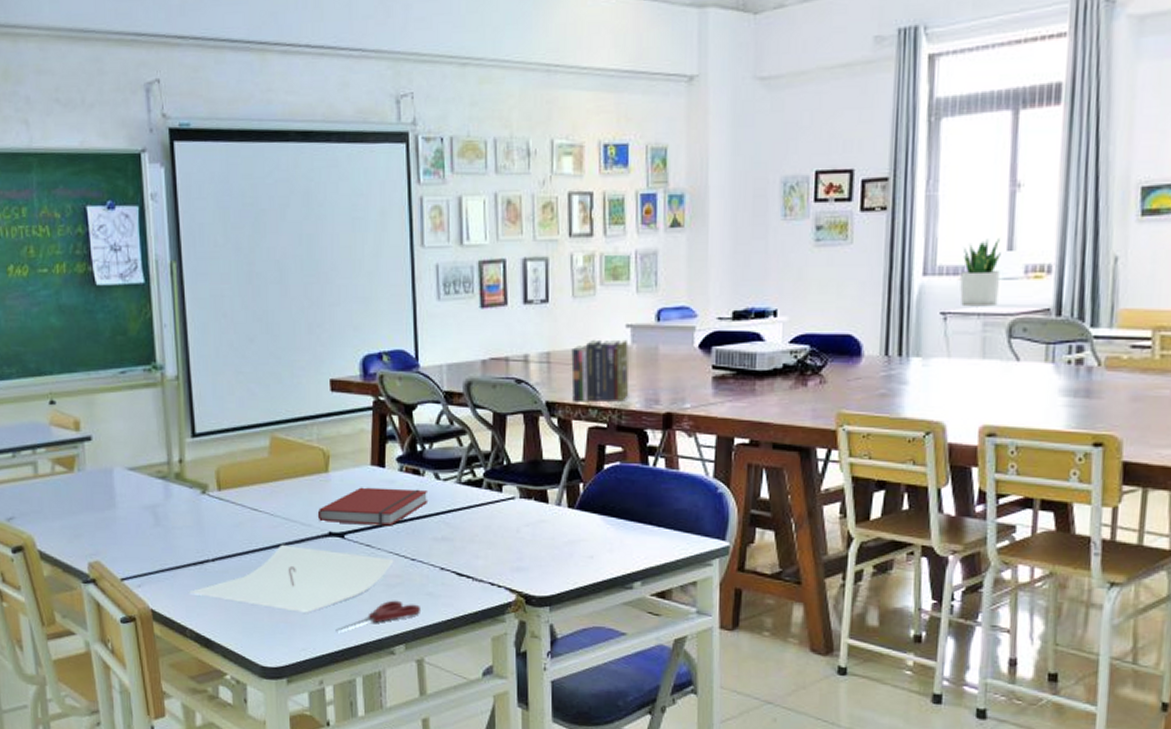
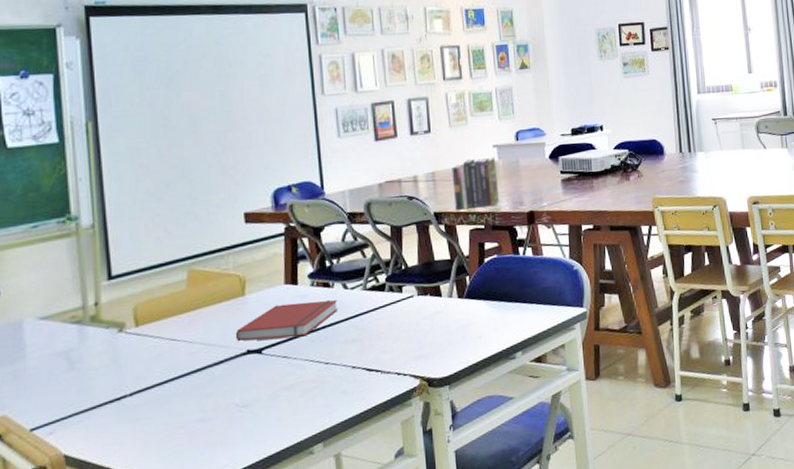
paper sheet: present [188,544,394,613] -> none [104,365,309,432]
scissors: present [335,600,420,632] -> none [256,402,336,443]
planter: present [960,239,1001,307] -> none [721,65,747,114]

